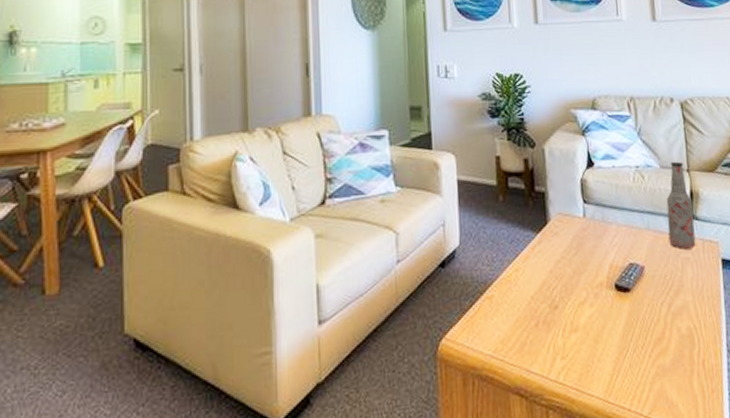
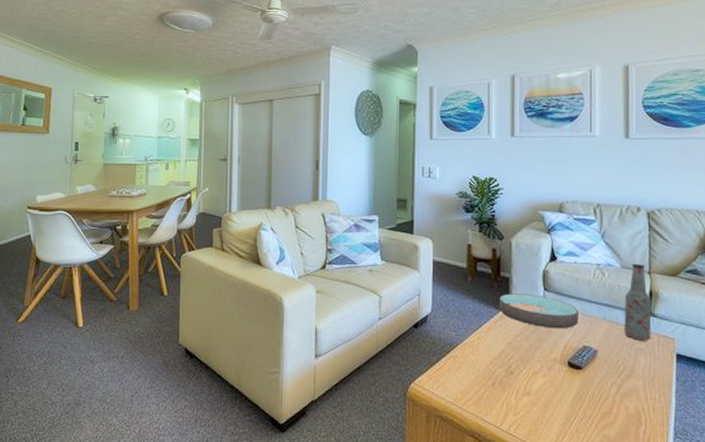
bowl: none [535,209,622,248] -> present [498,293,579,329]

